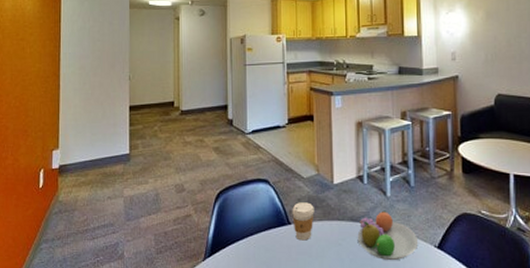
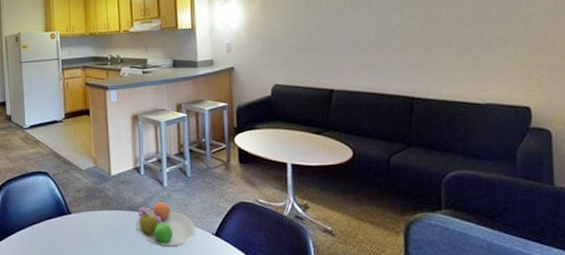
coffee cup: present [292,202,314,241] -> none [72,193,93,229]

